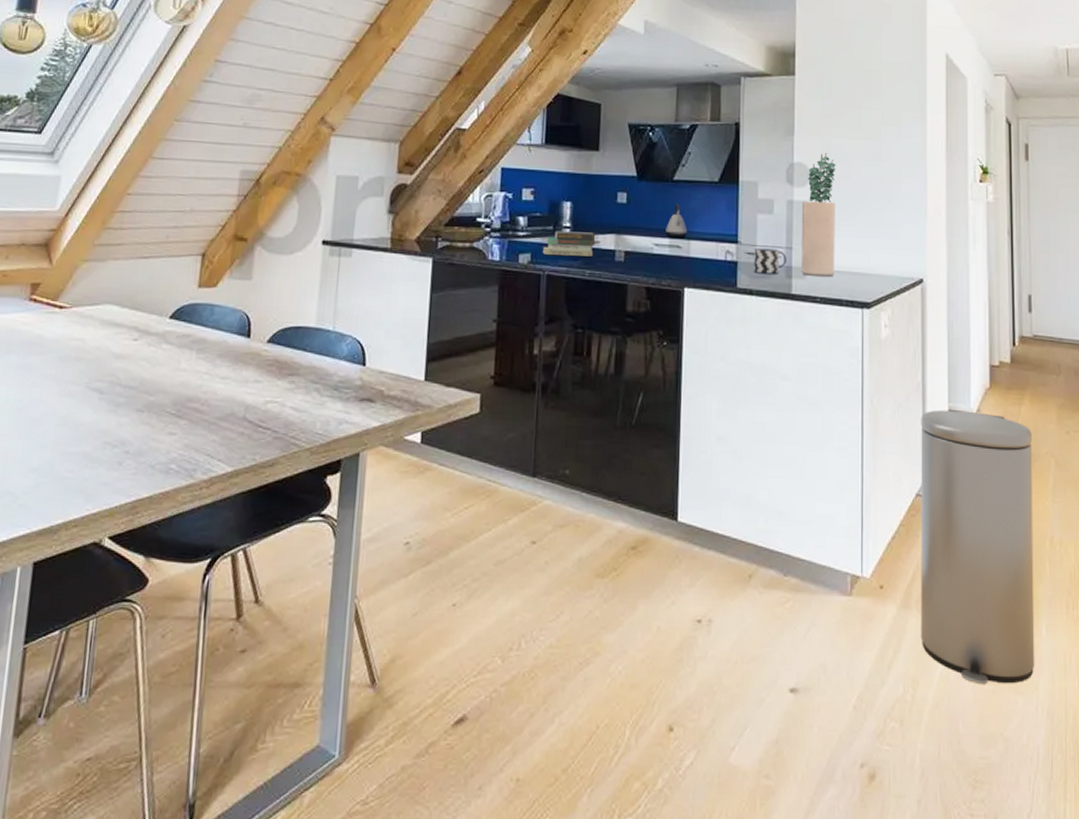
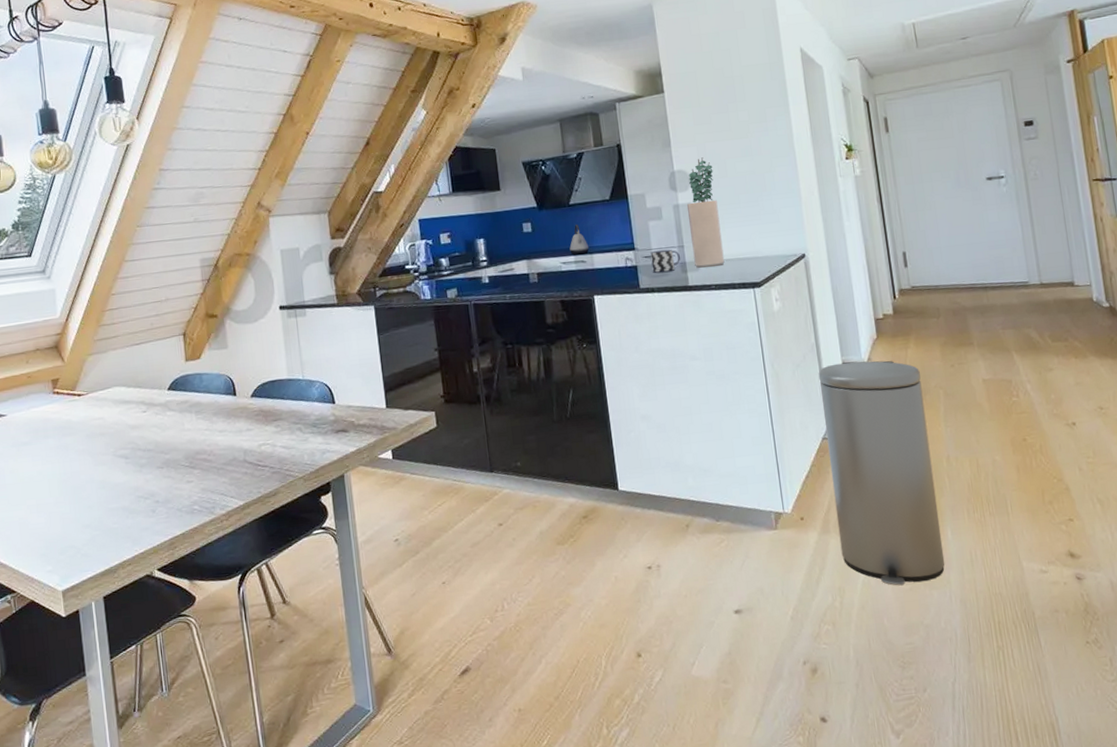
books: present [542,231,596,257] -> none [465,262,511,288]

